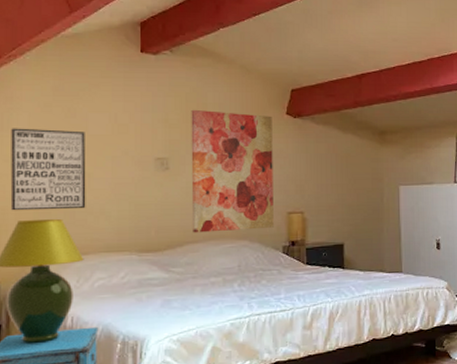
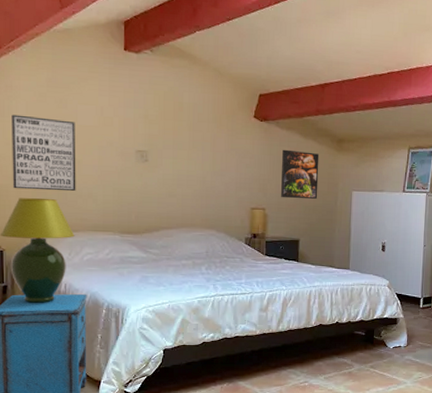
wall art: present [191,109,274,233] -> none [167,107,241,221]
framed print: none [320,146,362,199] -> present [281,149,320,200]

